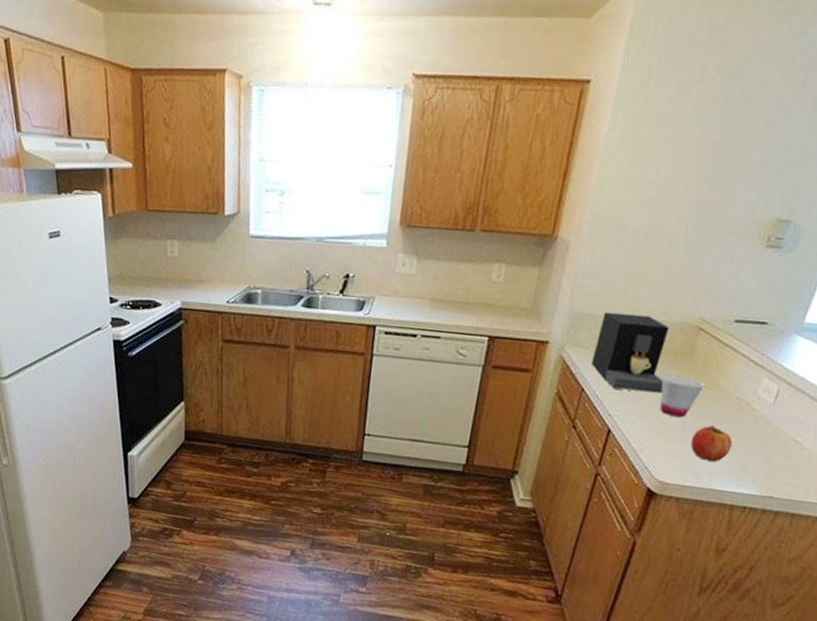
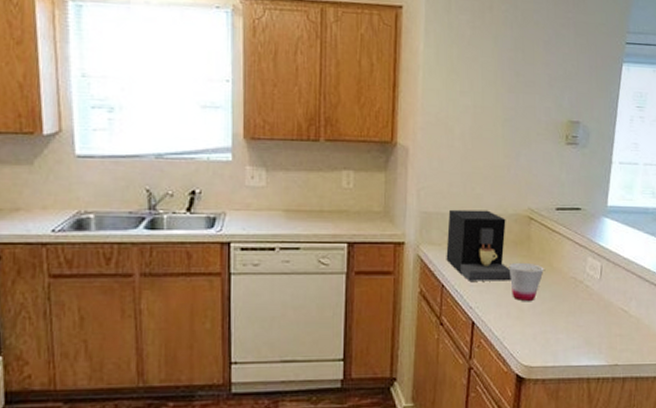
fruit: present [690,425,733,462] -> none [543,305,577,339]

